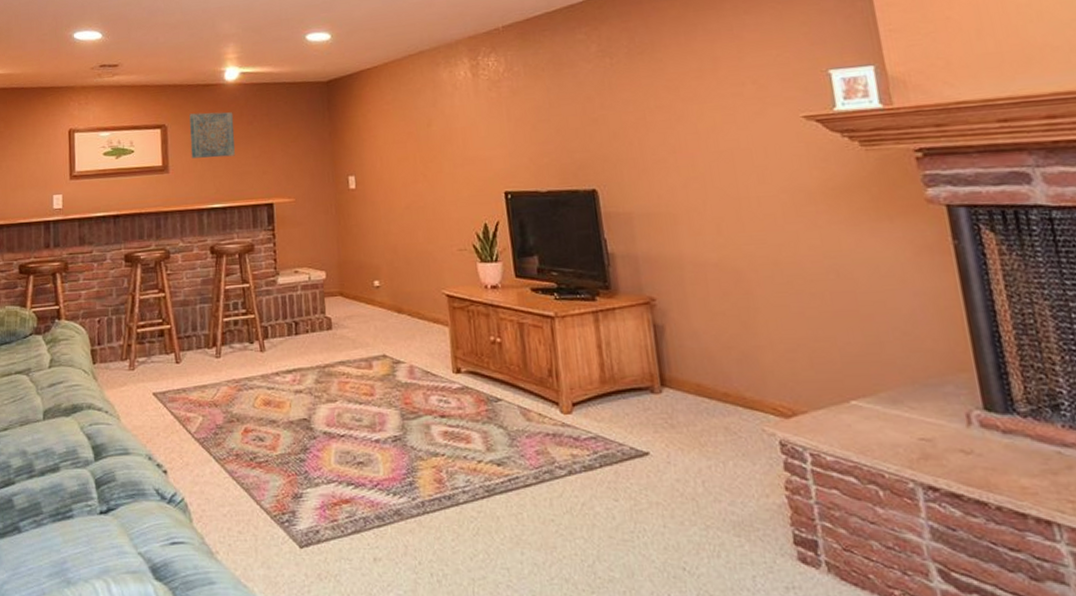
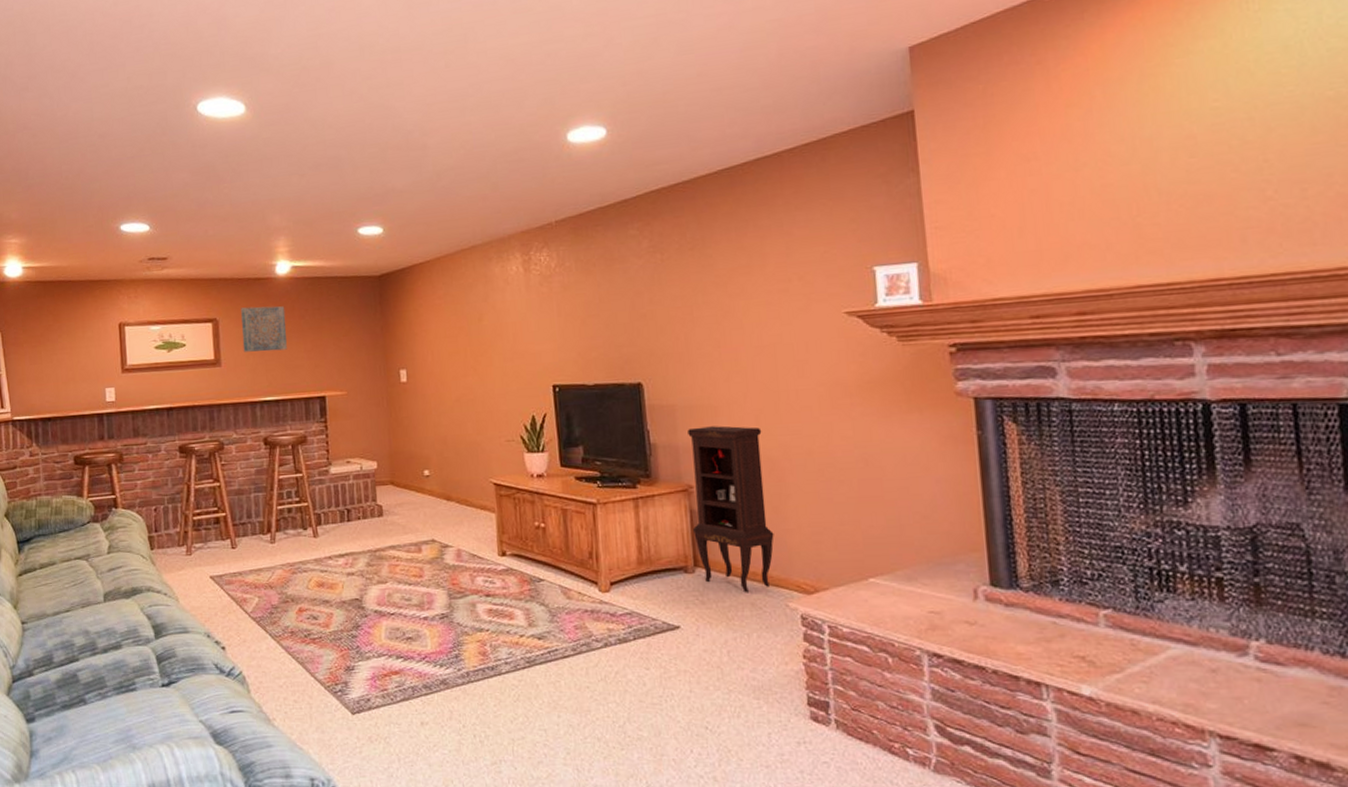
cabinet: none [646,234,745,416] -> present [688,425,774,593]

